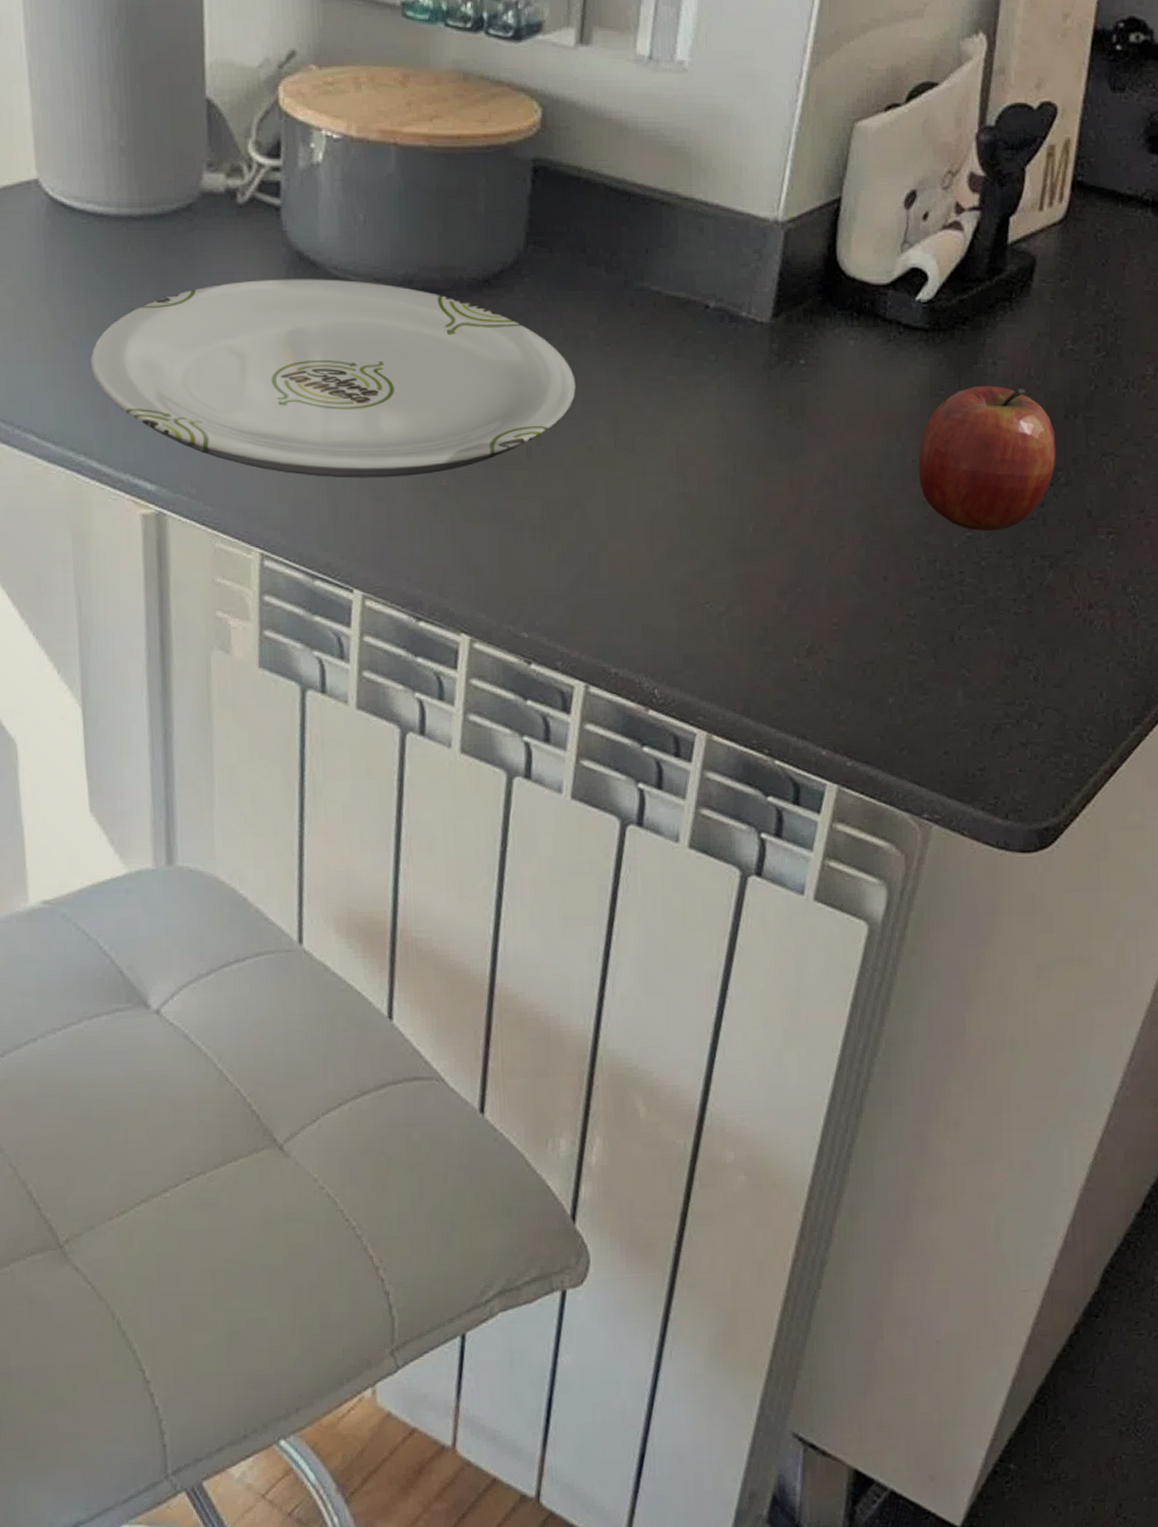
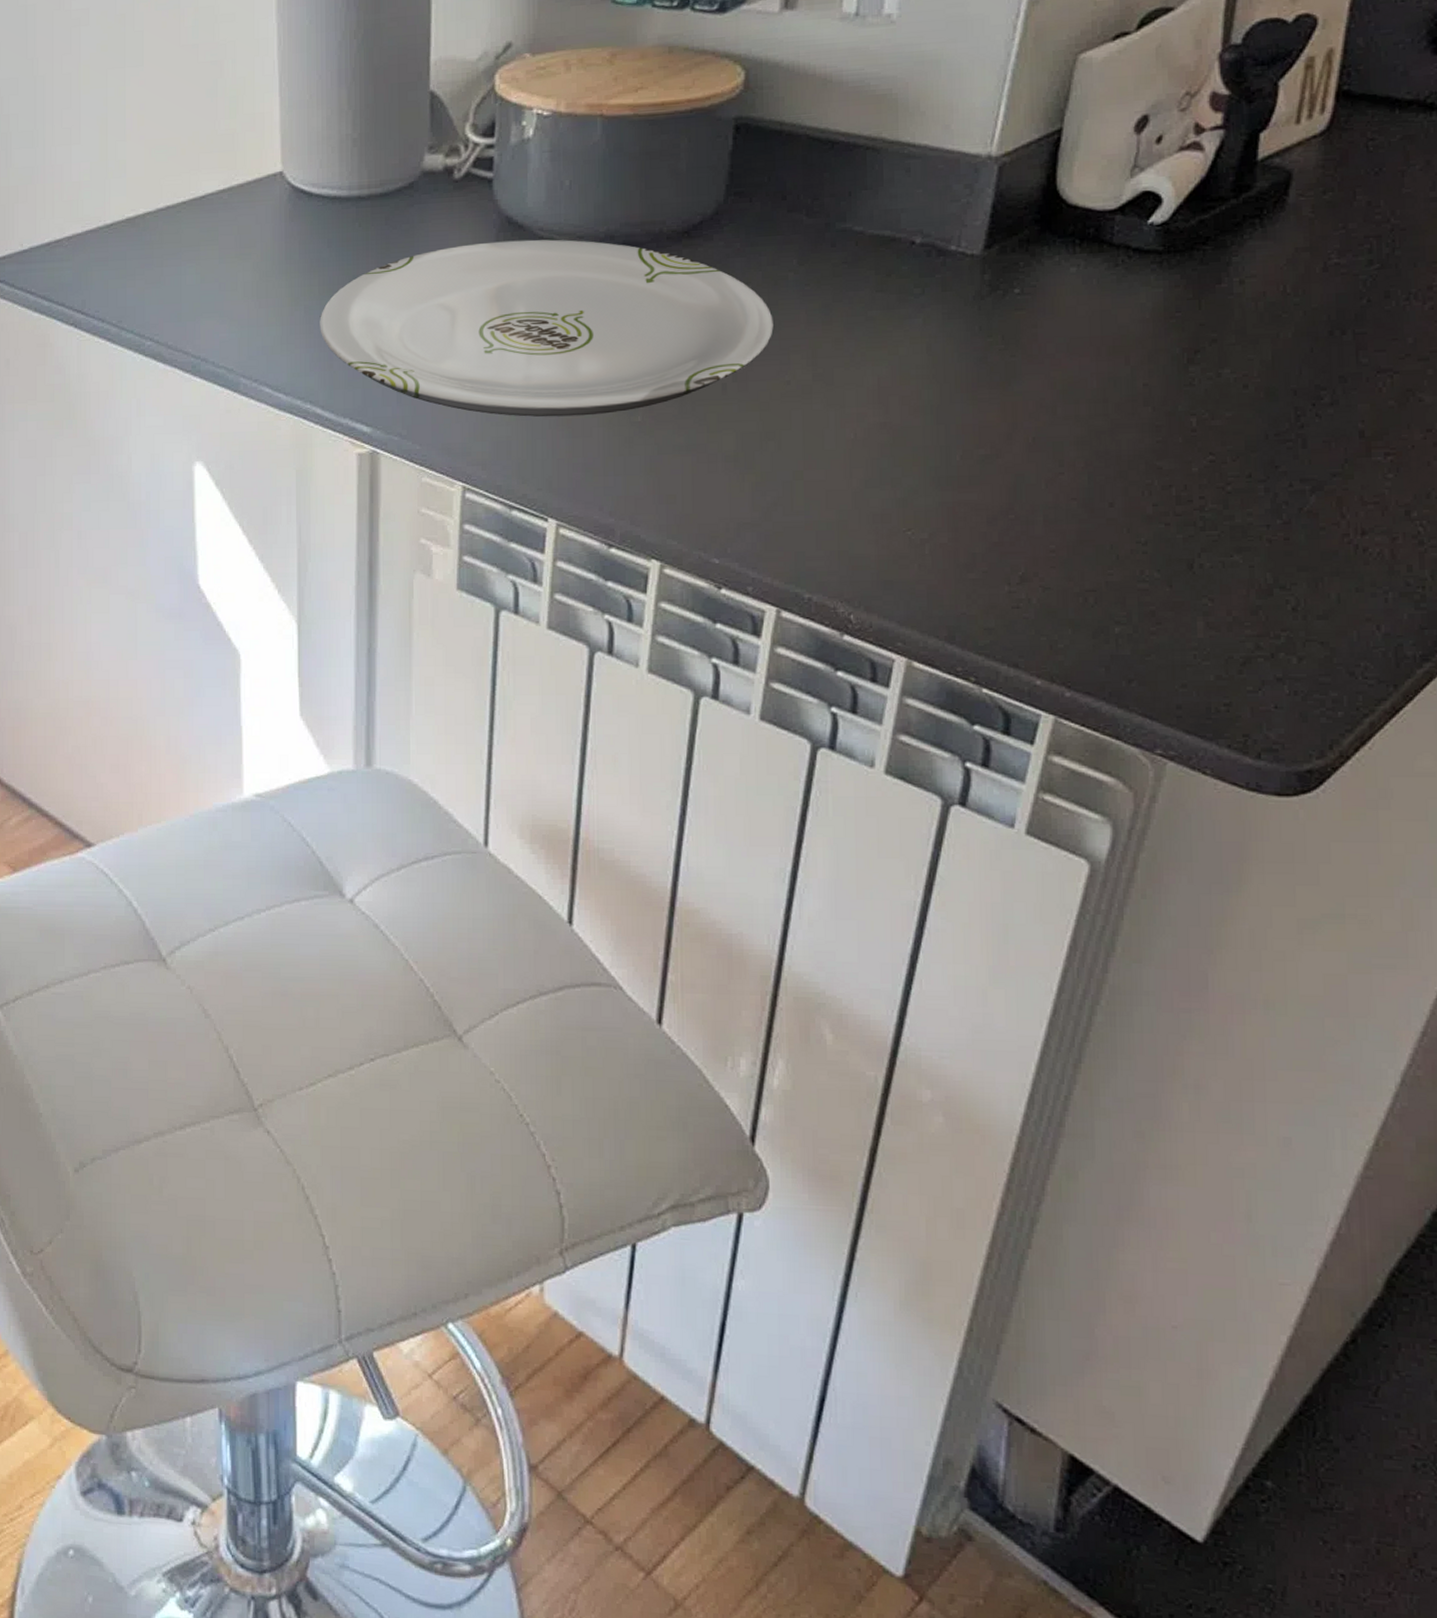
fruit: present [918,385,1056,532] -> none [1150,304,1319,455]

